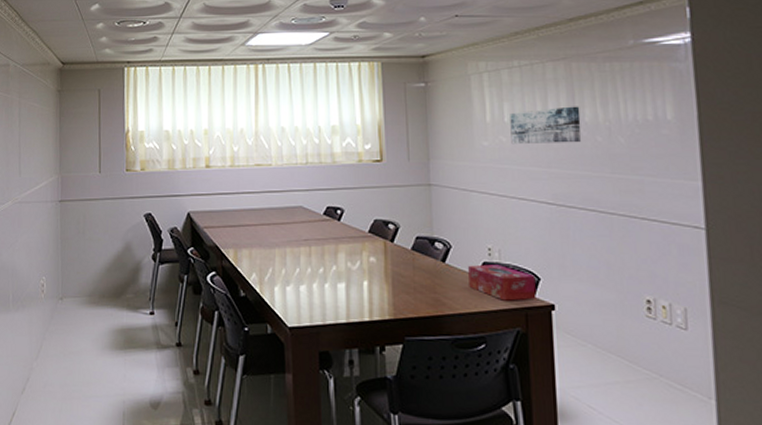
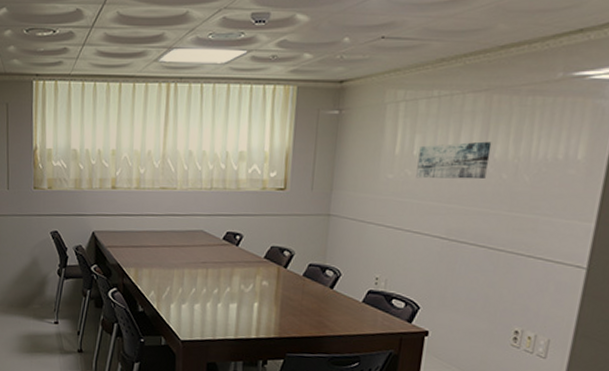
tissue box: present [468,264,537,301] -> none [352,292,416,327]

